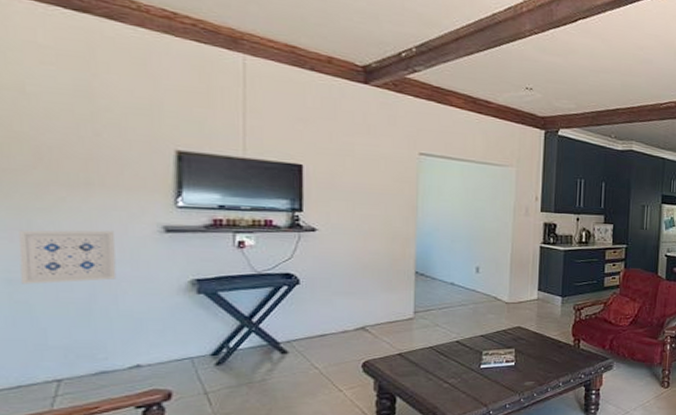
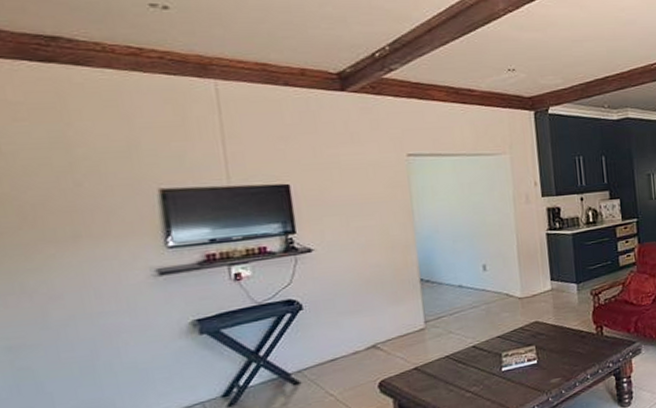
wall art: present [18,229,117,284] -> none [12,281,116,350]

